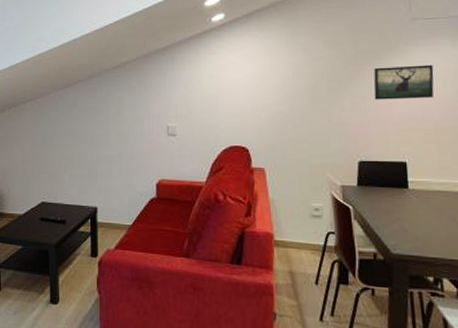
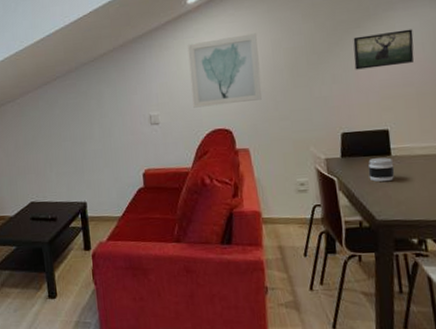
wall art: none [209,55,280,123] -> present [187,33,262,108]
jar: none [384,190,412,215] -> present [368,157,395,182]

